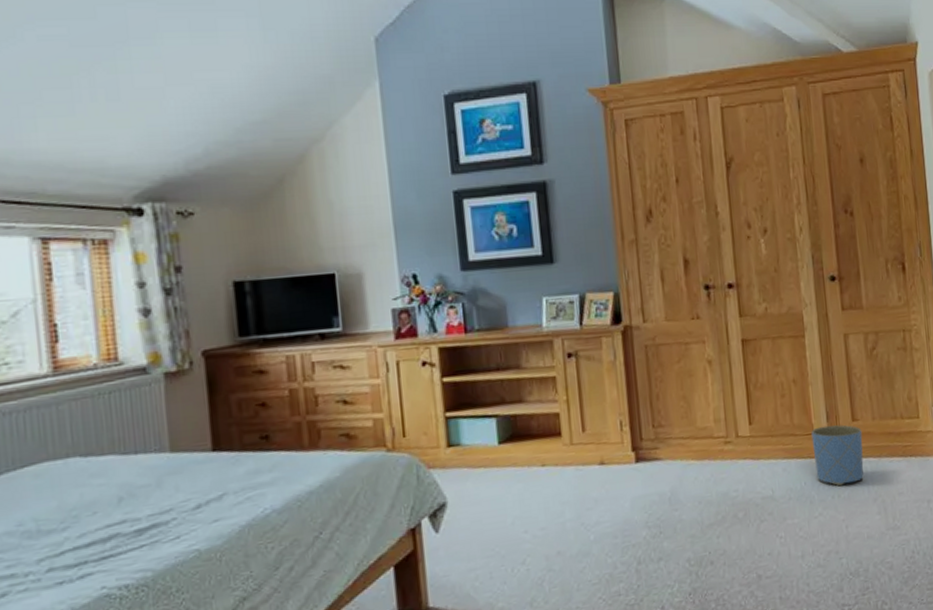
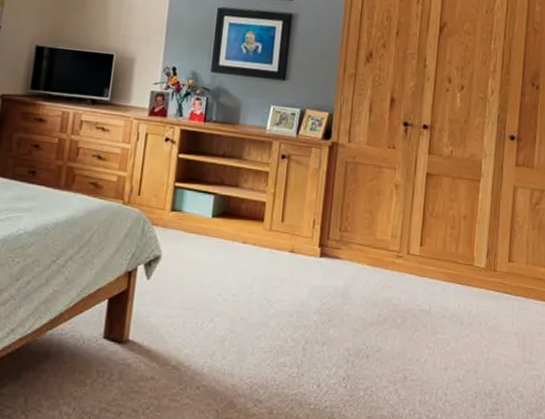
planter: present [811,425,864,487] -> none [470,260,516,316]

